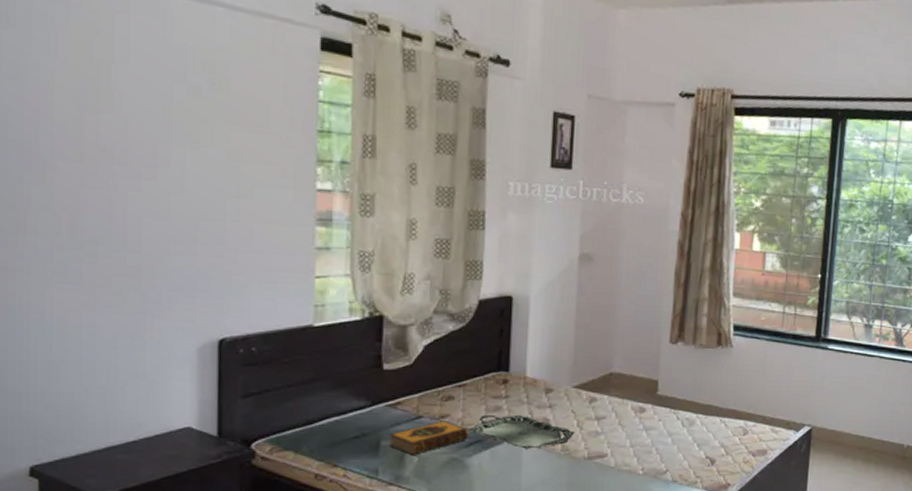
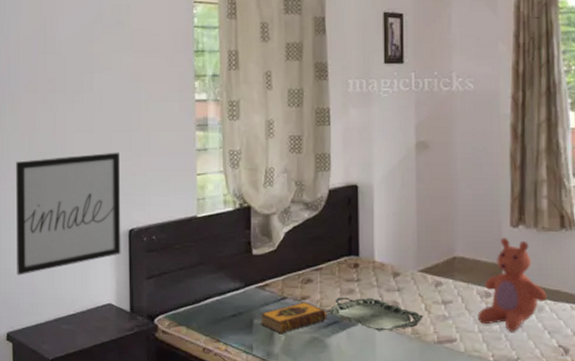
wall art: none [46,245,209,395] -> present [15,152,121,275]
teddy bear: none [630,354,699,446] -> present [477,237,547,332]

